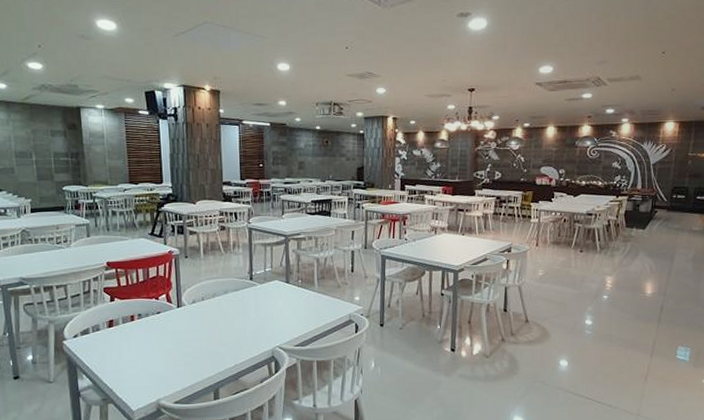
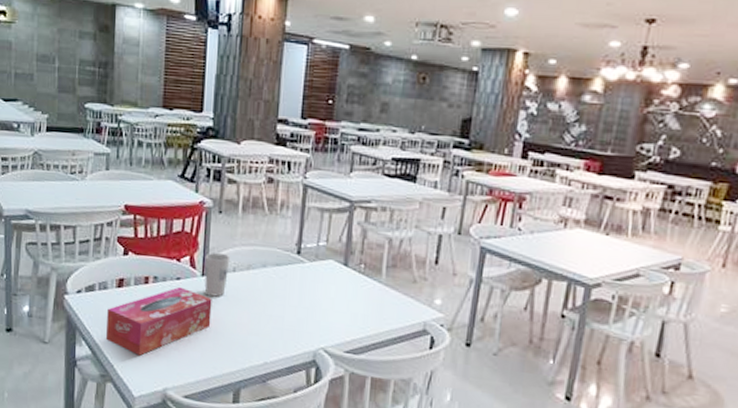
tissue box: none [102,318,189,378] -> present [105,286,212,356]
cup: none [178,287,199,322] -> present [204,252,231,297]

